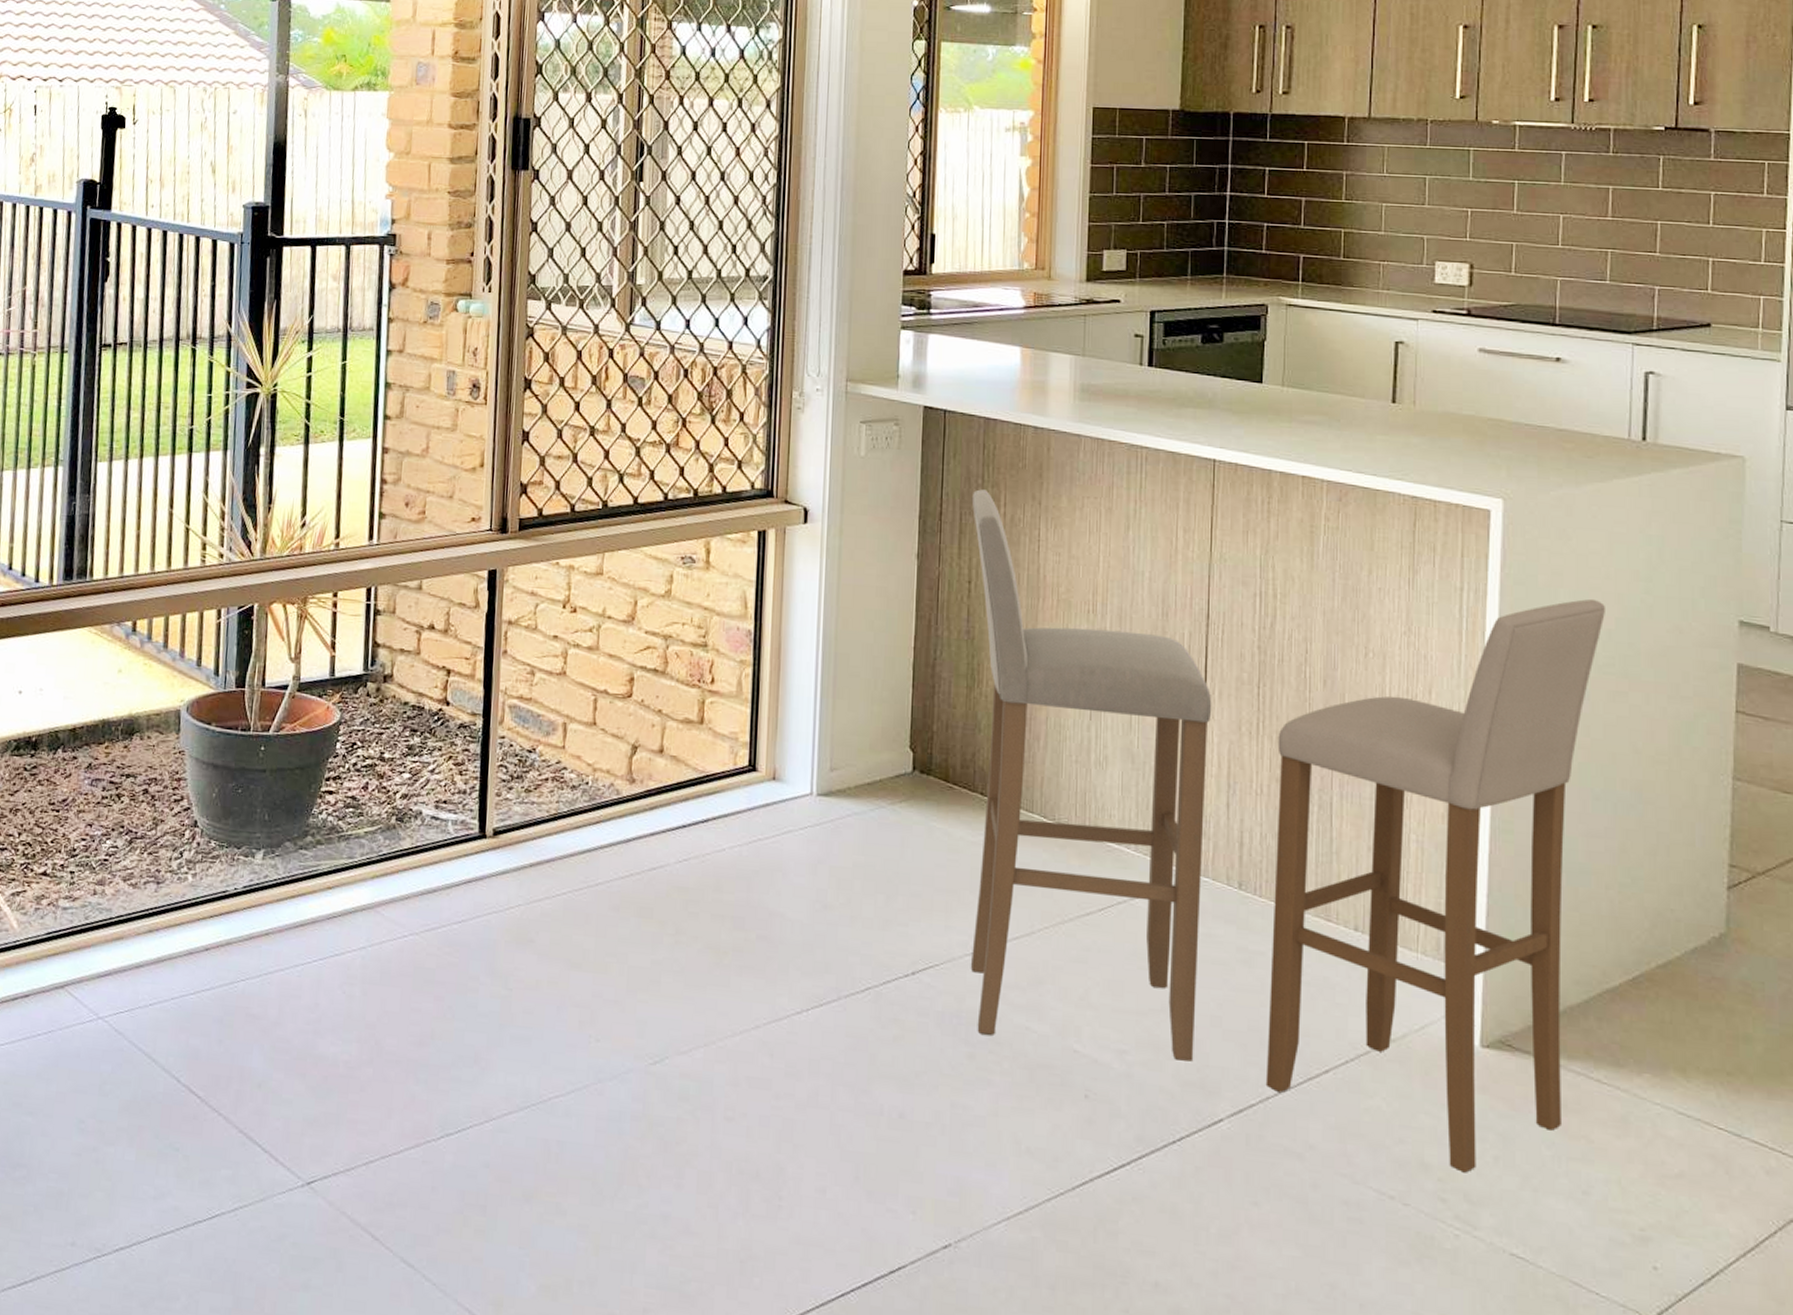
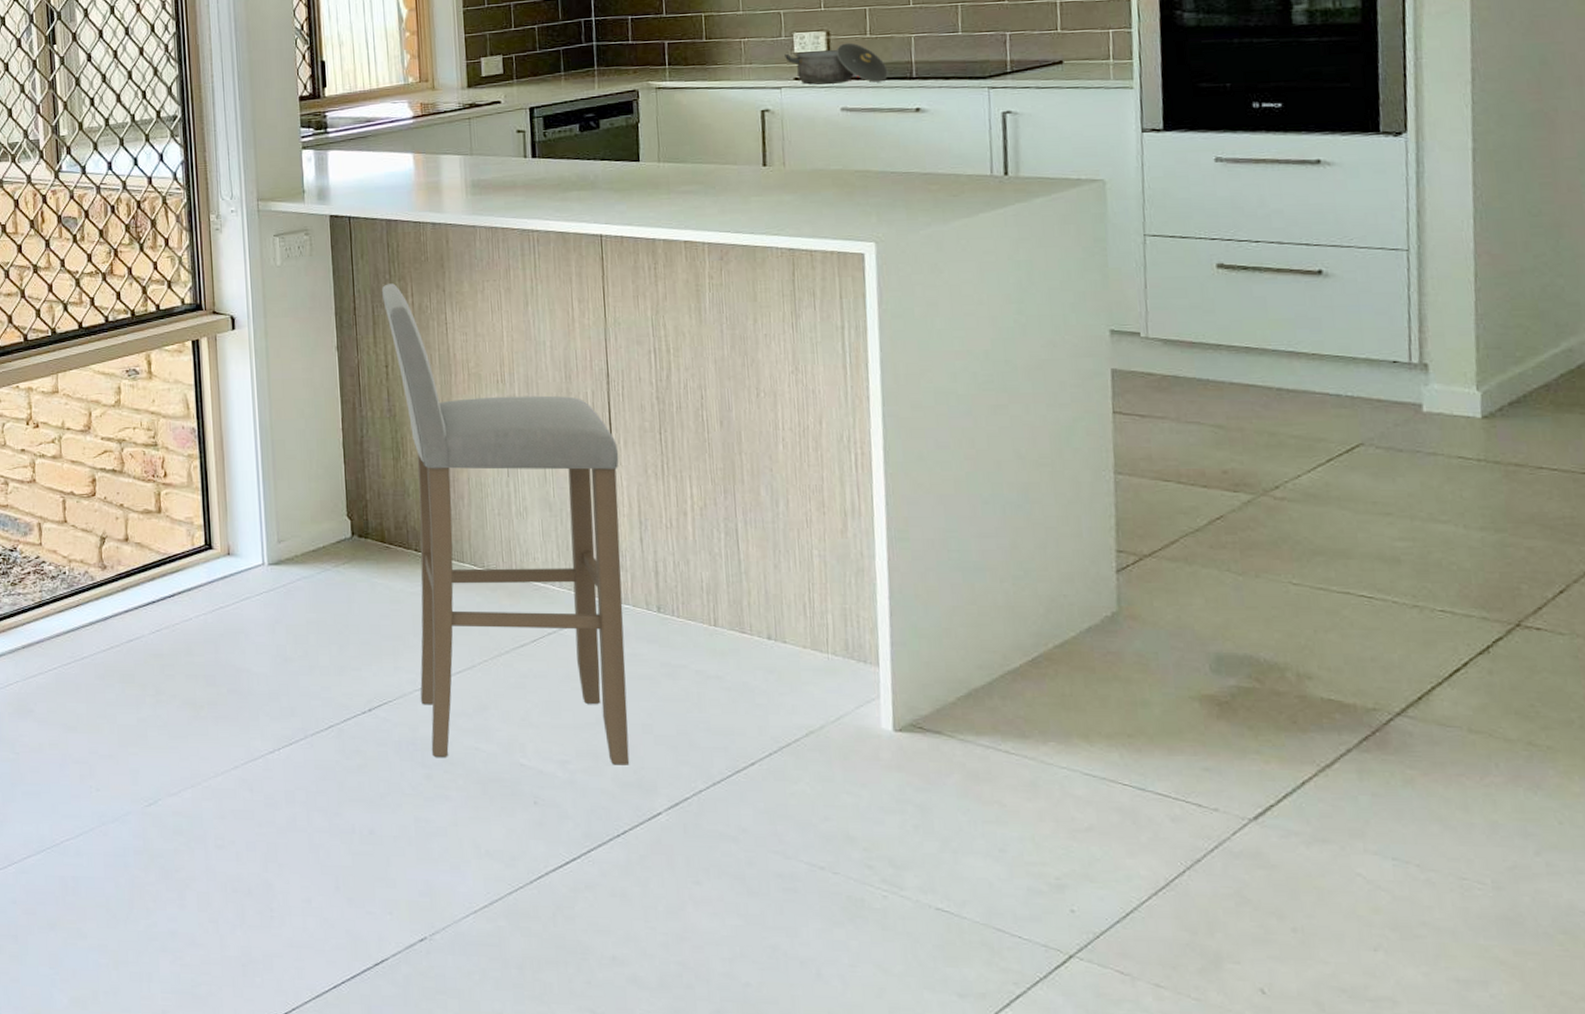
bar stool: present [1265,598,1605,1173] -> none [682,324,981,842]
cooking pot: none [1425,278,1530,325] -> present [785,42,888,84]

